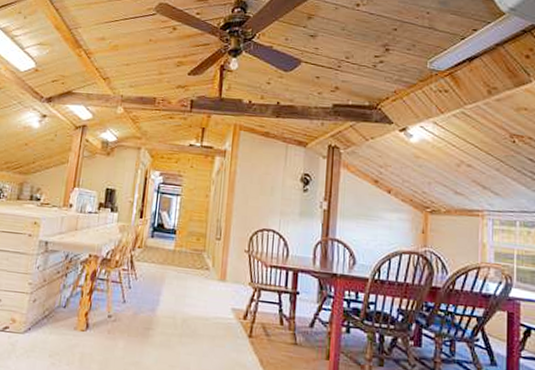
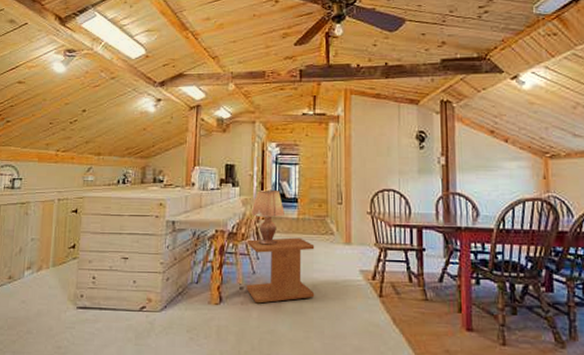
side table: none [114,267,189,334] -> present [246,237,315,304]
lamp: none [127,218,162,275] -> present [251,189,284,245]

